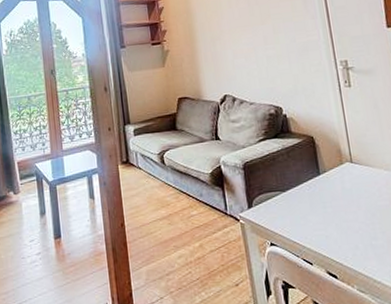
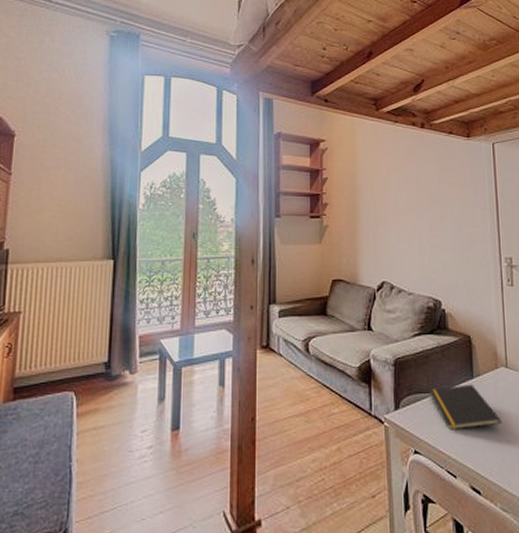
notepad: none [278,180,352,223] -> present [428,384,502,430]

